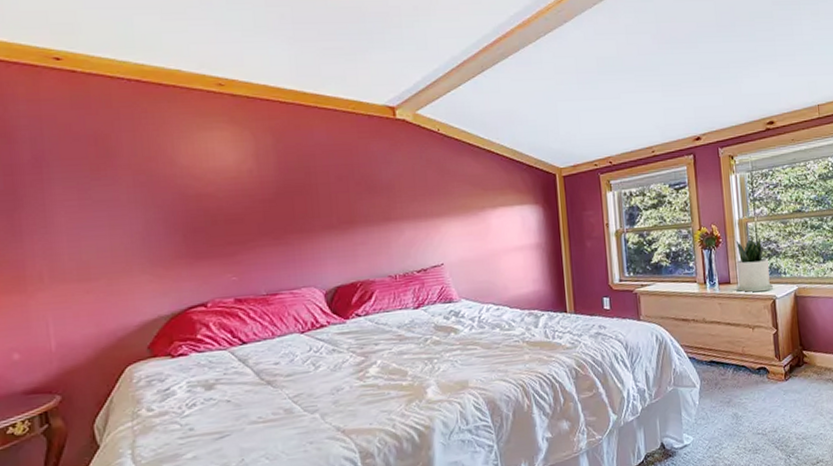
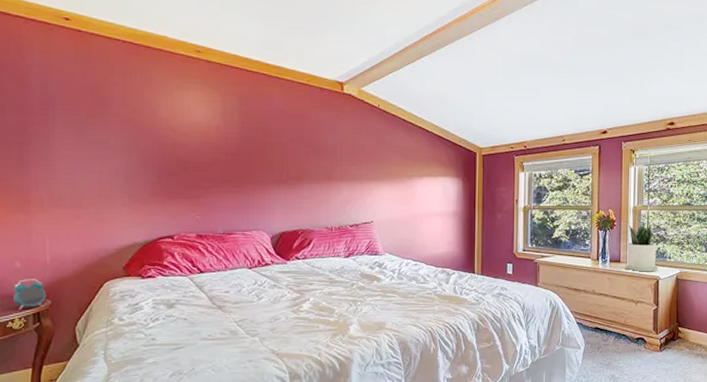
alarm clock: none [12,371,55,413] -> present [13,279,47,311]

